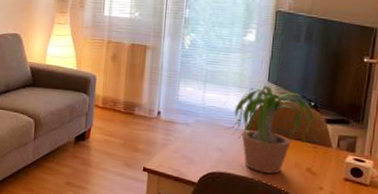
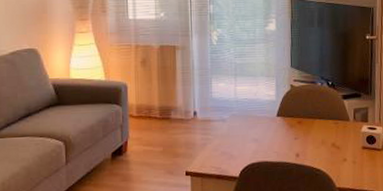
potted plant: present [228,85,320,174] -> none [261,71,339,156]

